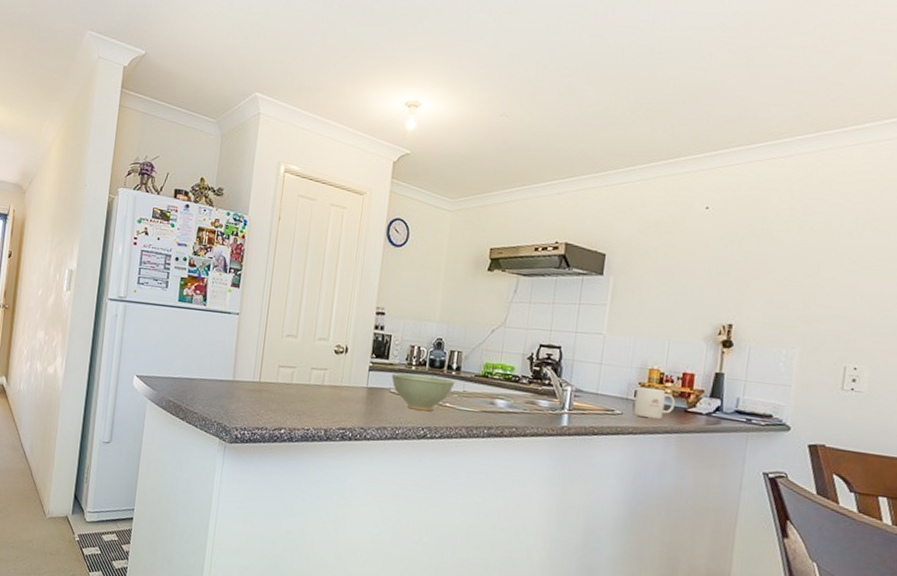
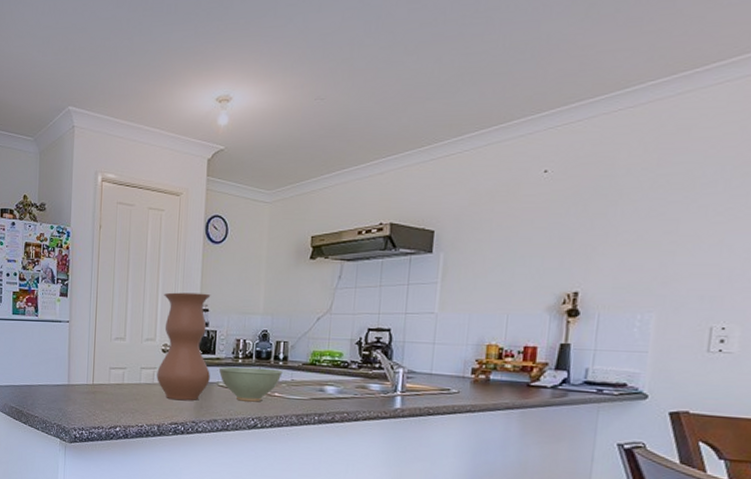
vase: none [327,292,388,406] -> present [157,292,211,401]
mug: present [633,386,676,420] -> none [471,363,517,396]

